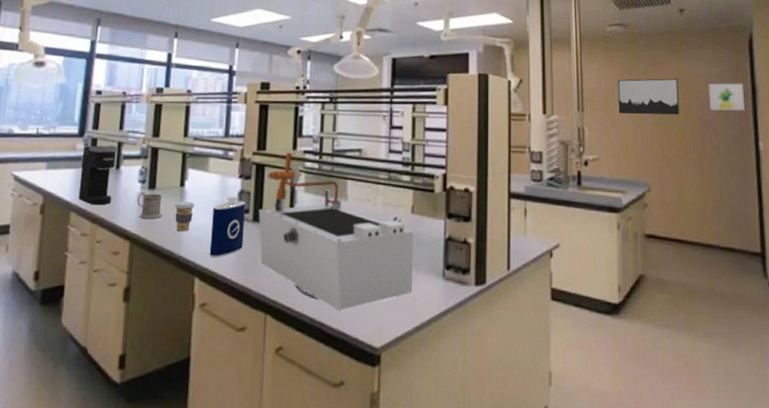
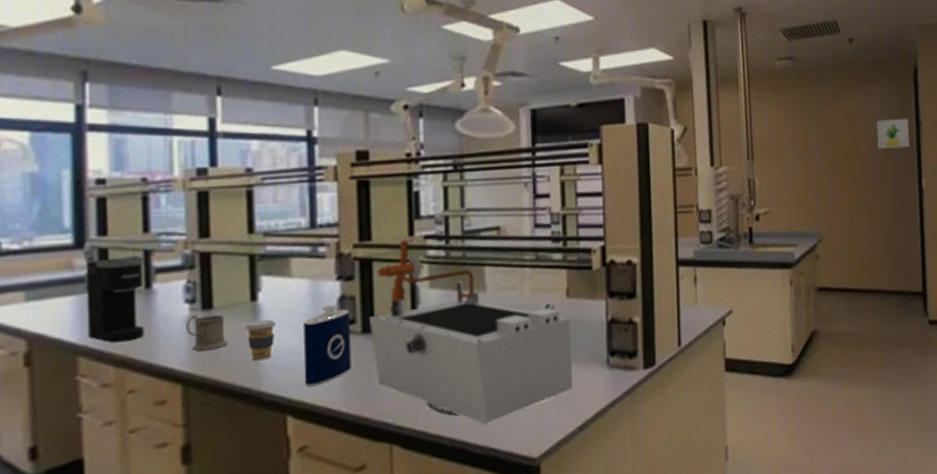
wall art: present [617,78,680,115] -> none [787,117,849,160]

